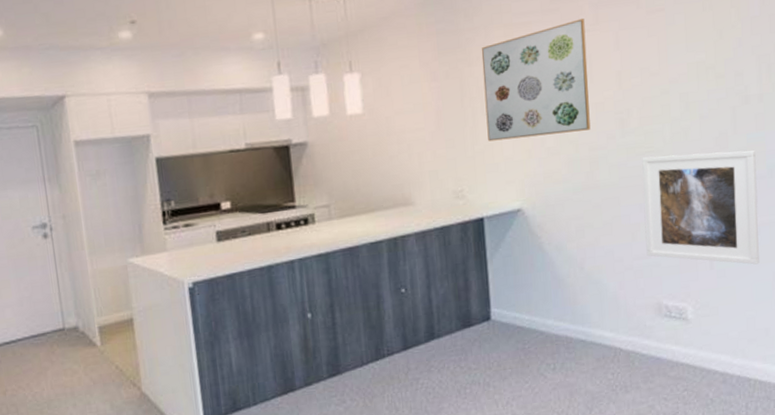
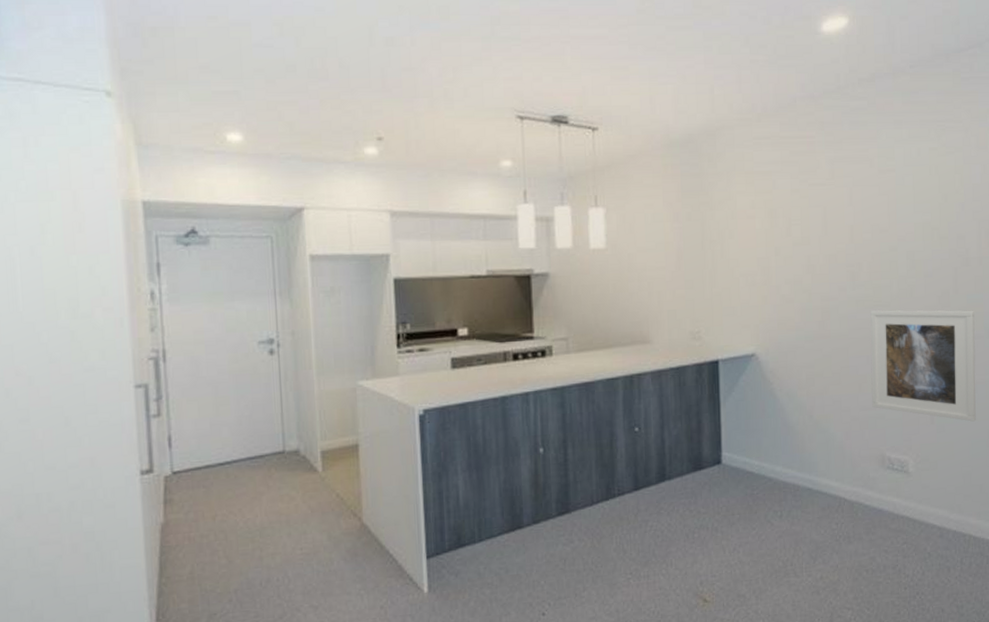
wall art: present [481,19,591,142] -> none [723,173,823,285]

